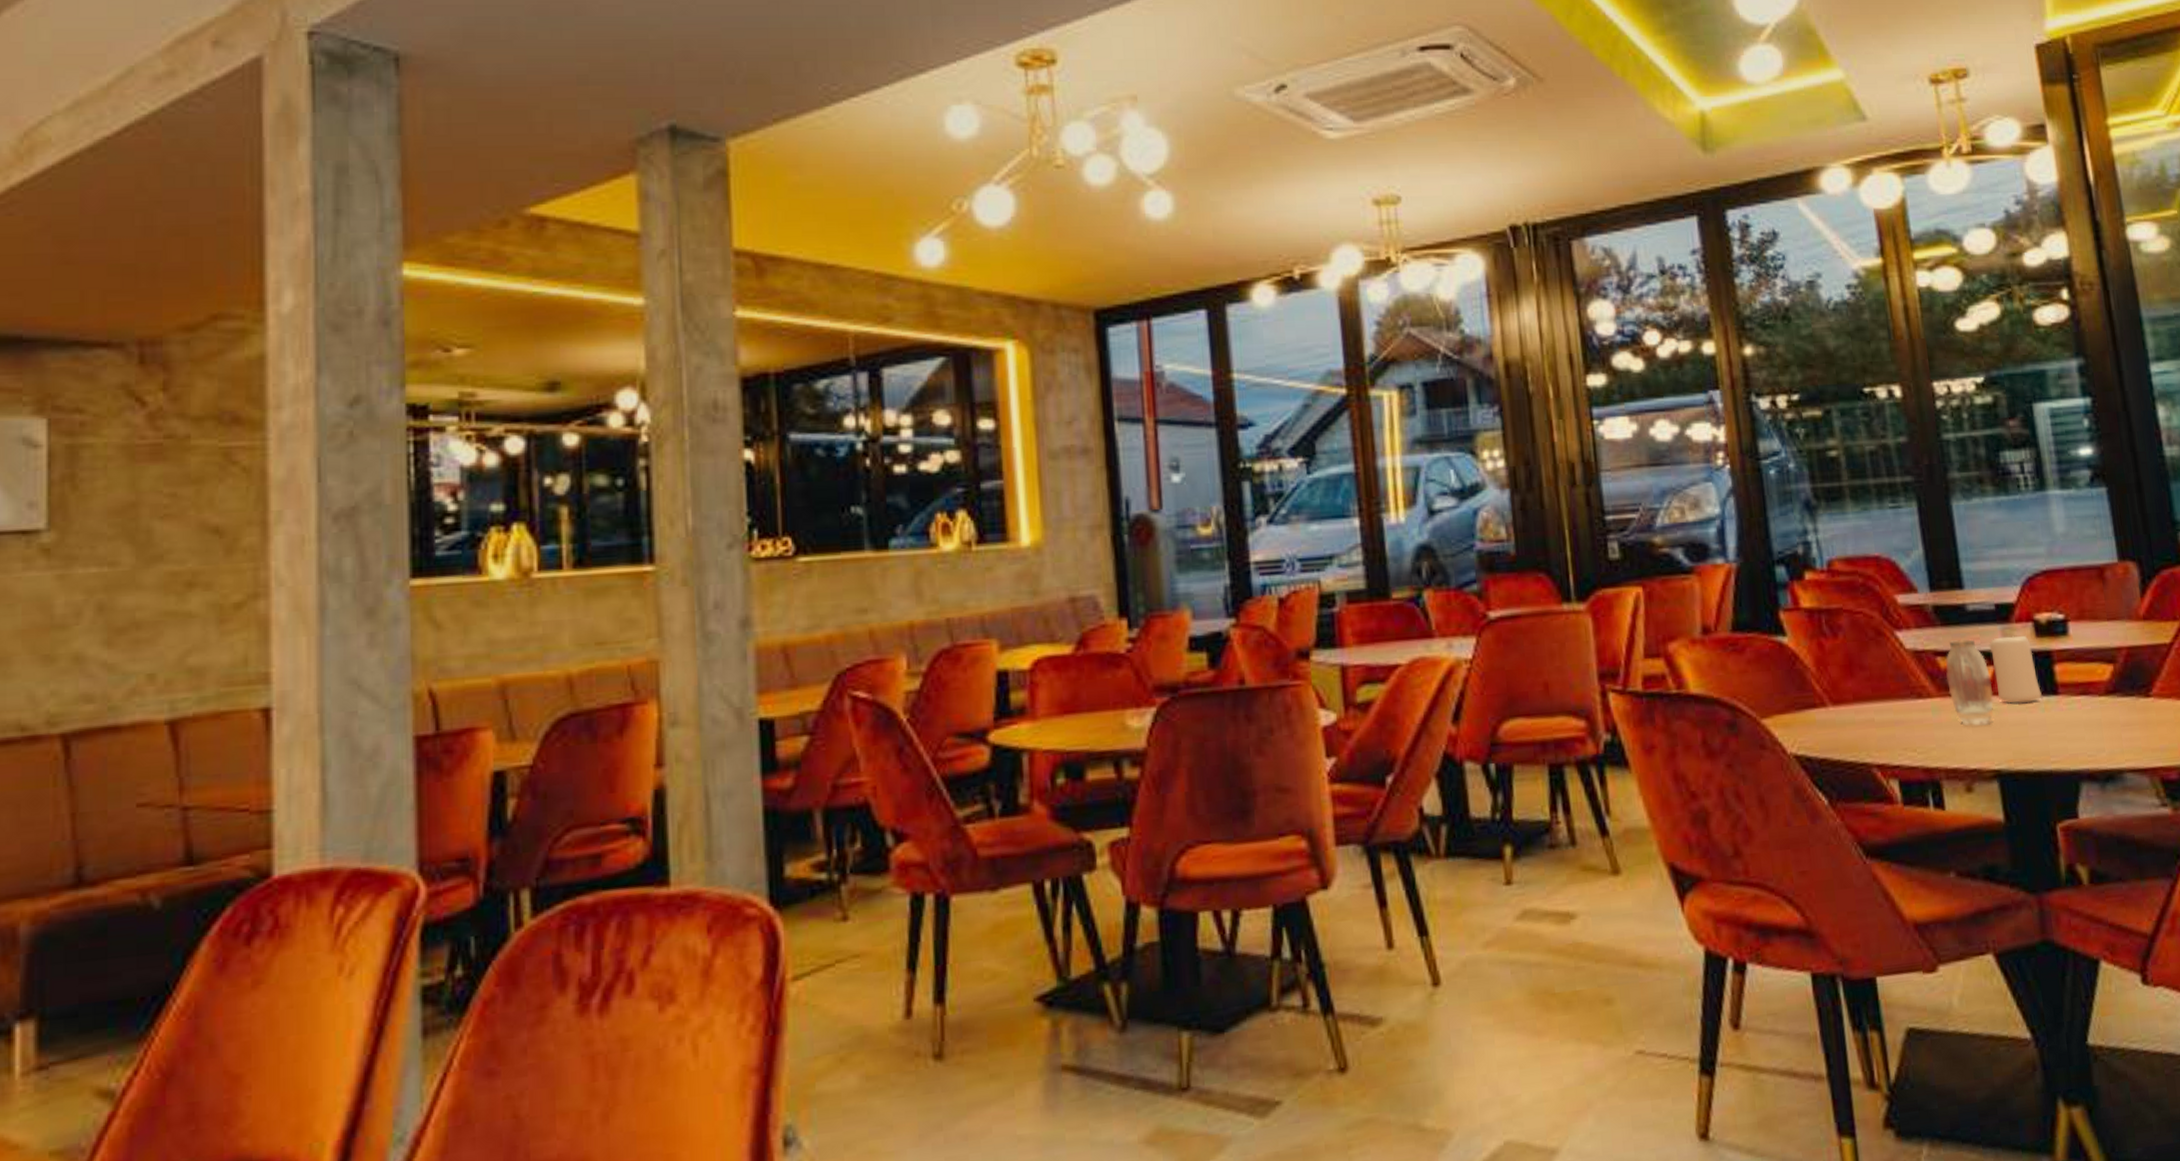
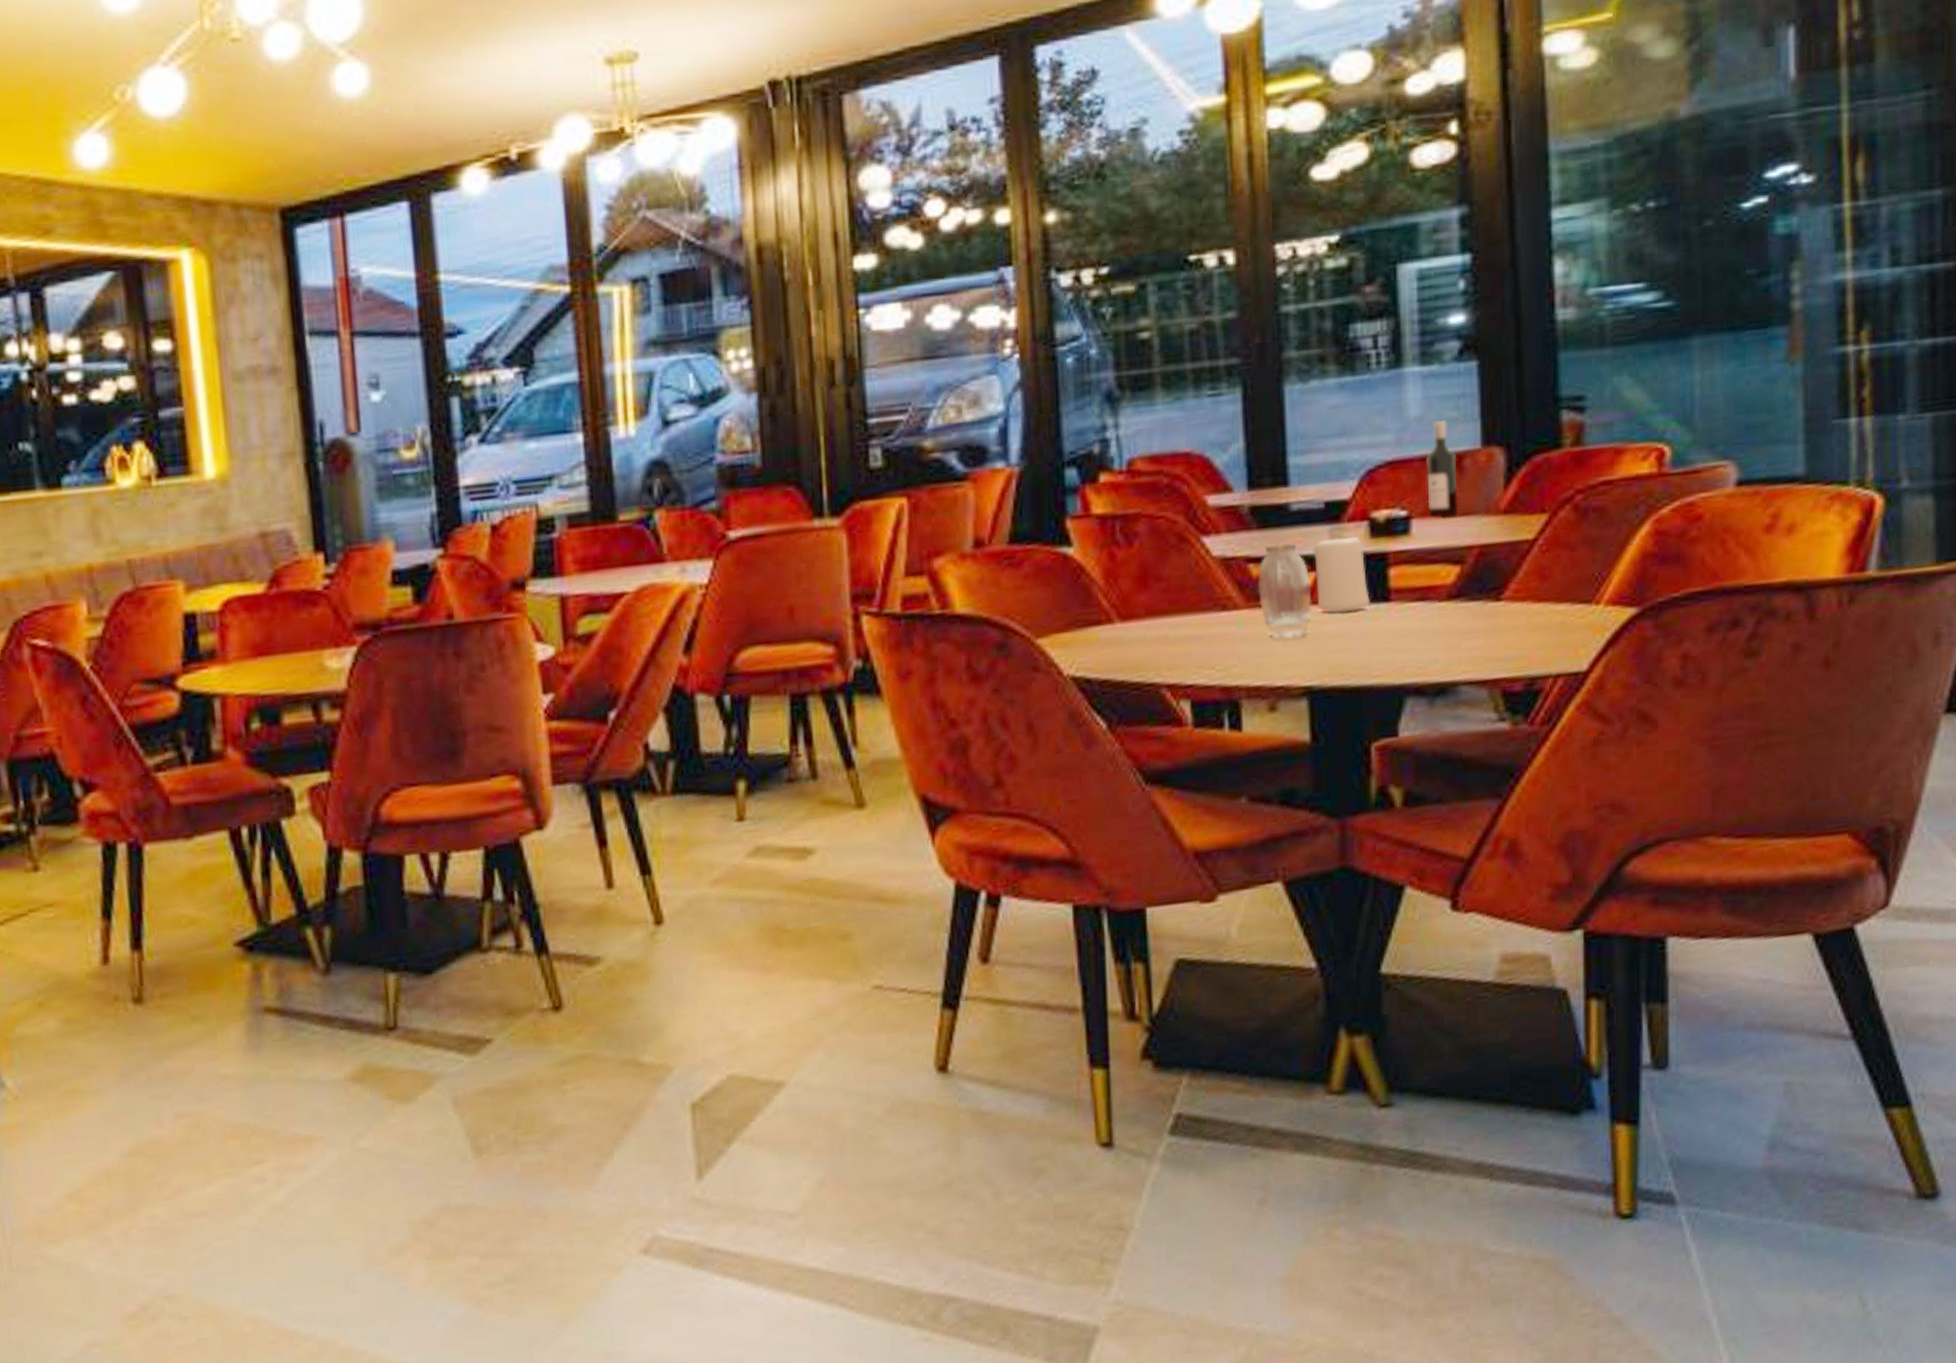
bottle: none [2074,537,2106,622] -> present [1426,420,1459,518]

